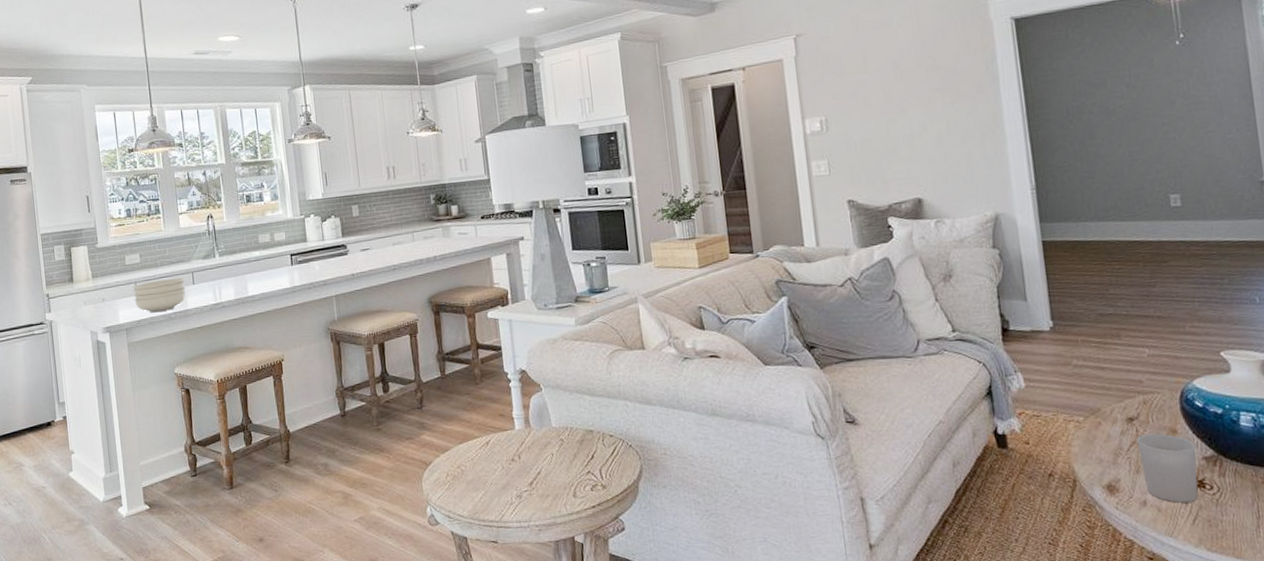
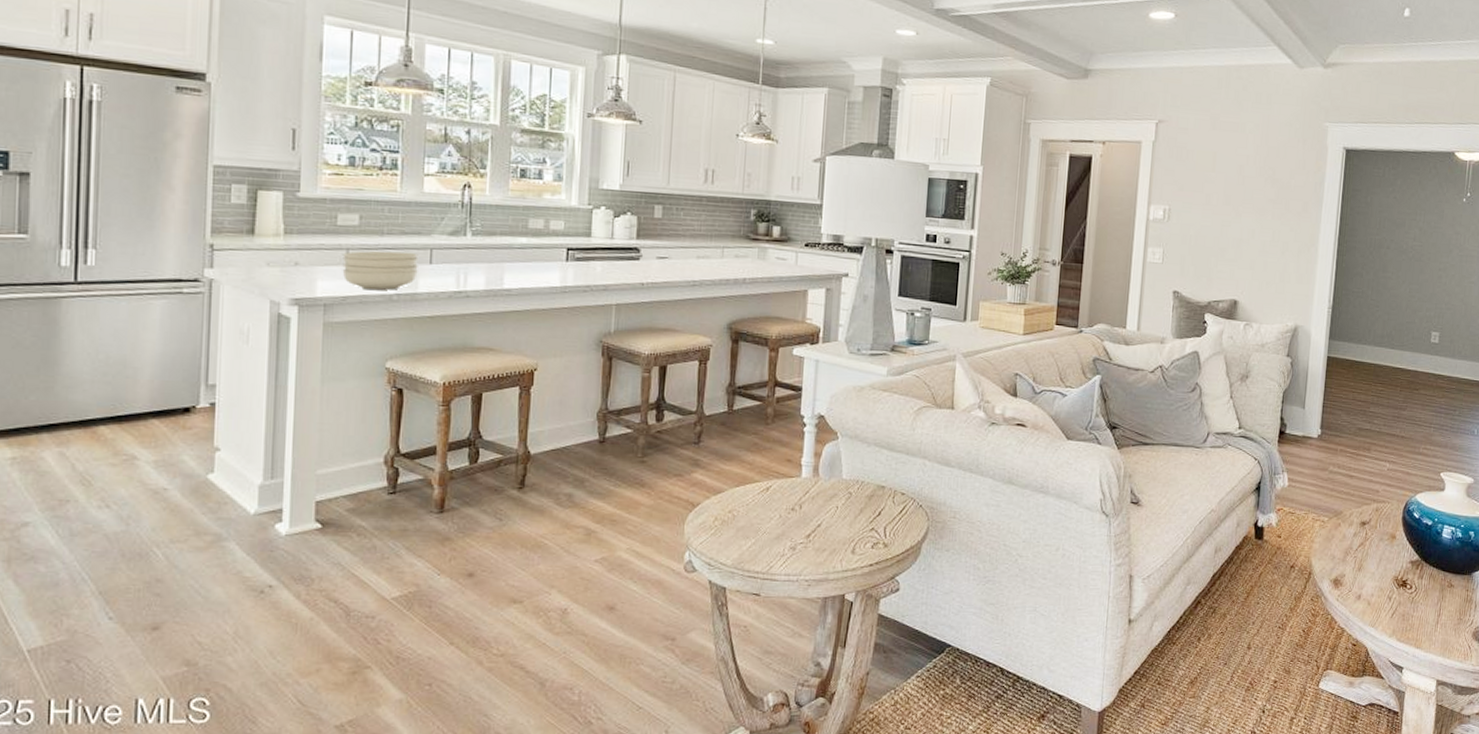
candle holder: present [1137,433,1199,503] -> none [1363,537,1407,599]

